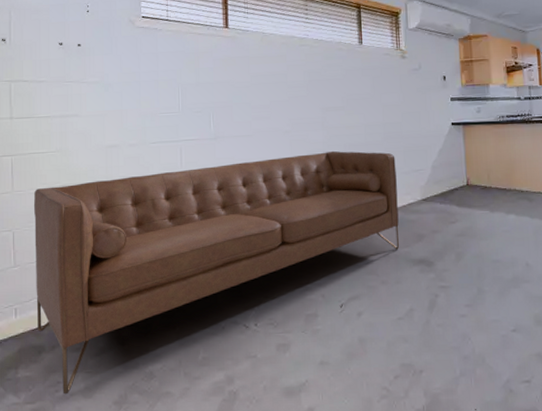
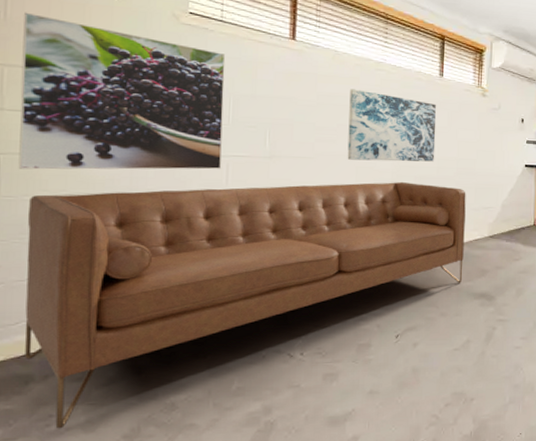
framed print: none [22,35,176,167] -> present [18,12,226,170]
wall art: none [279,66,362,134] -> present [347,89,437,162]

